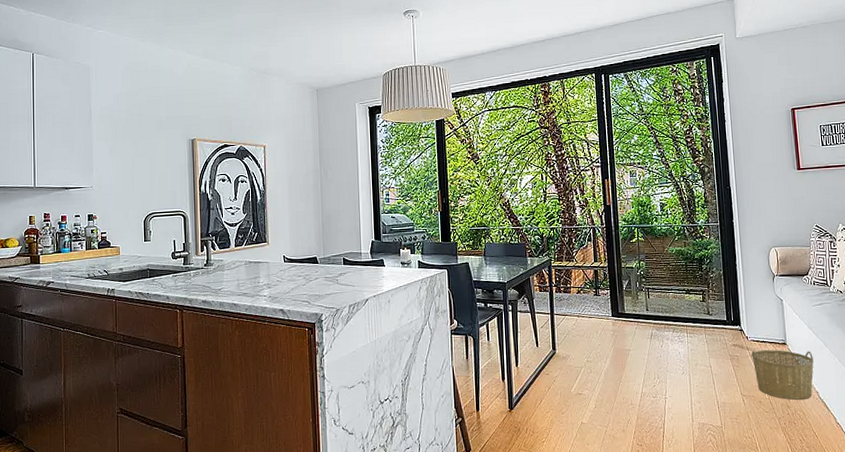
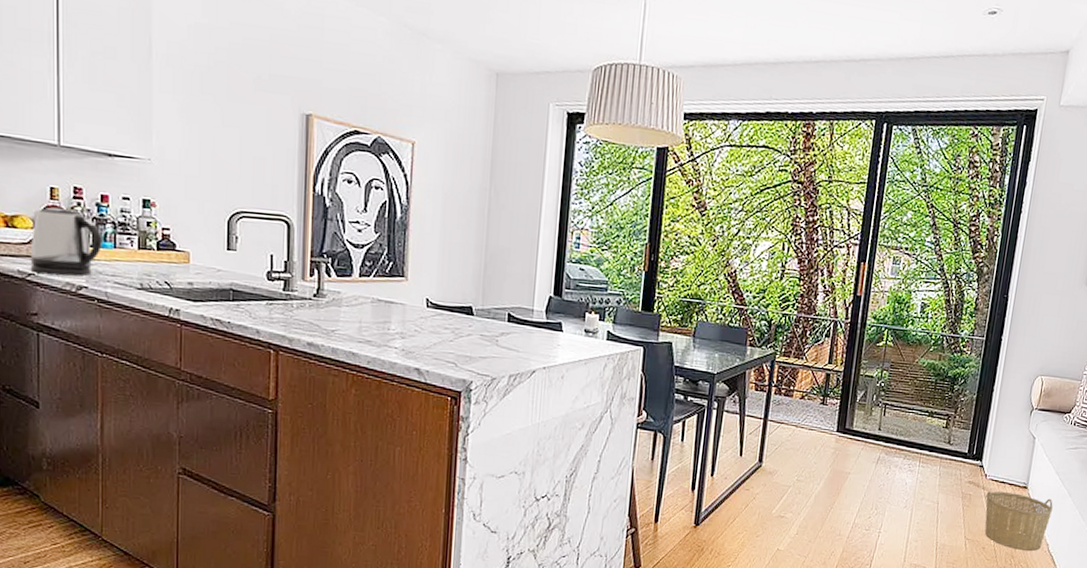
kettle: none [17,229,63,276] -> present [30,207,102,276]

